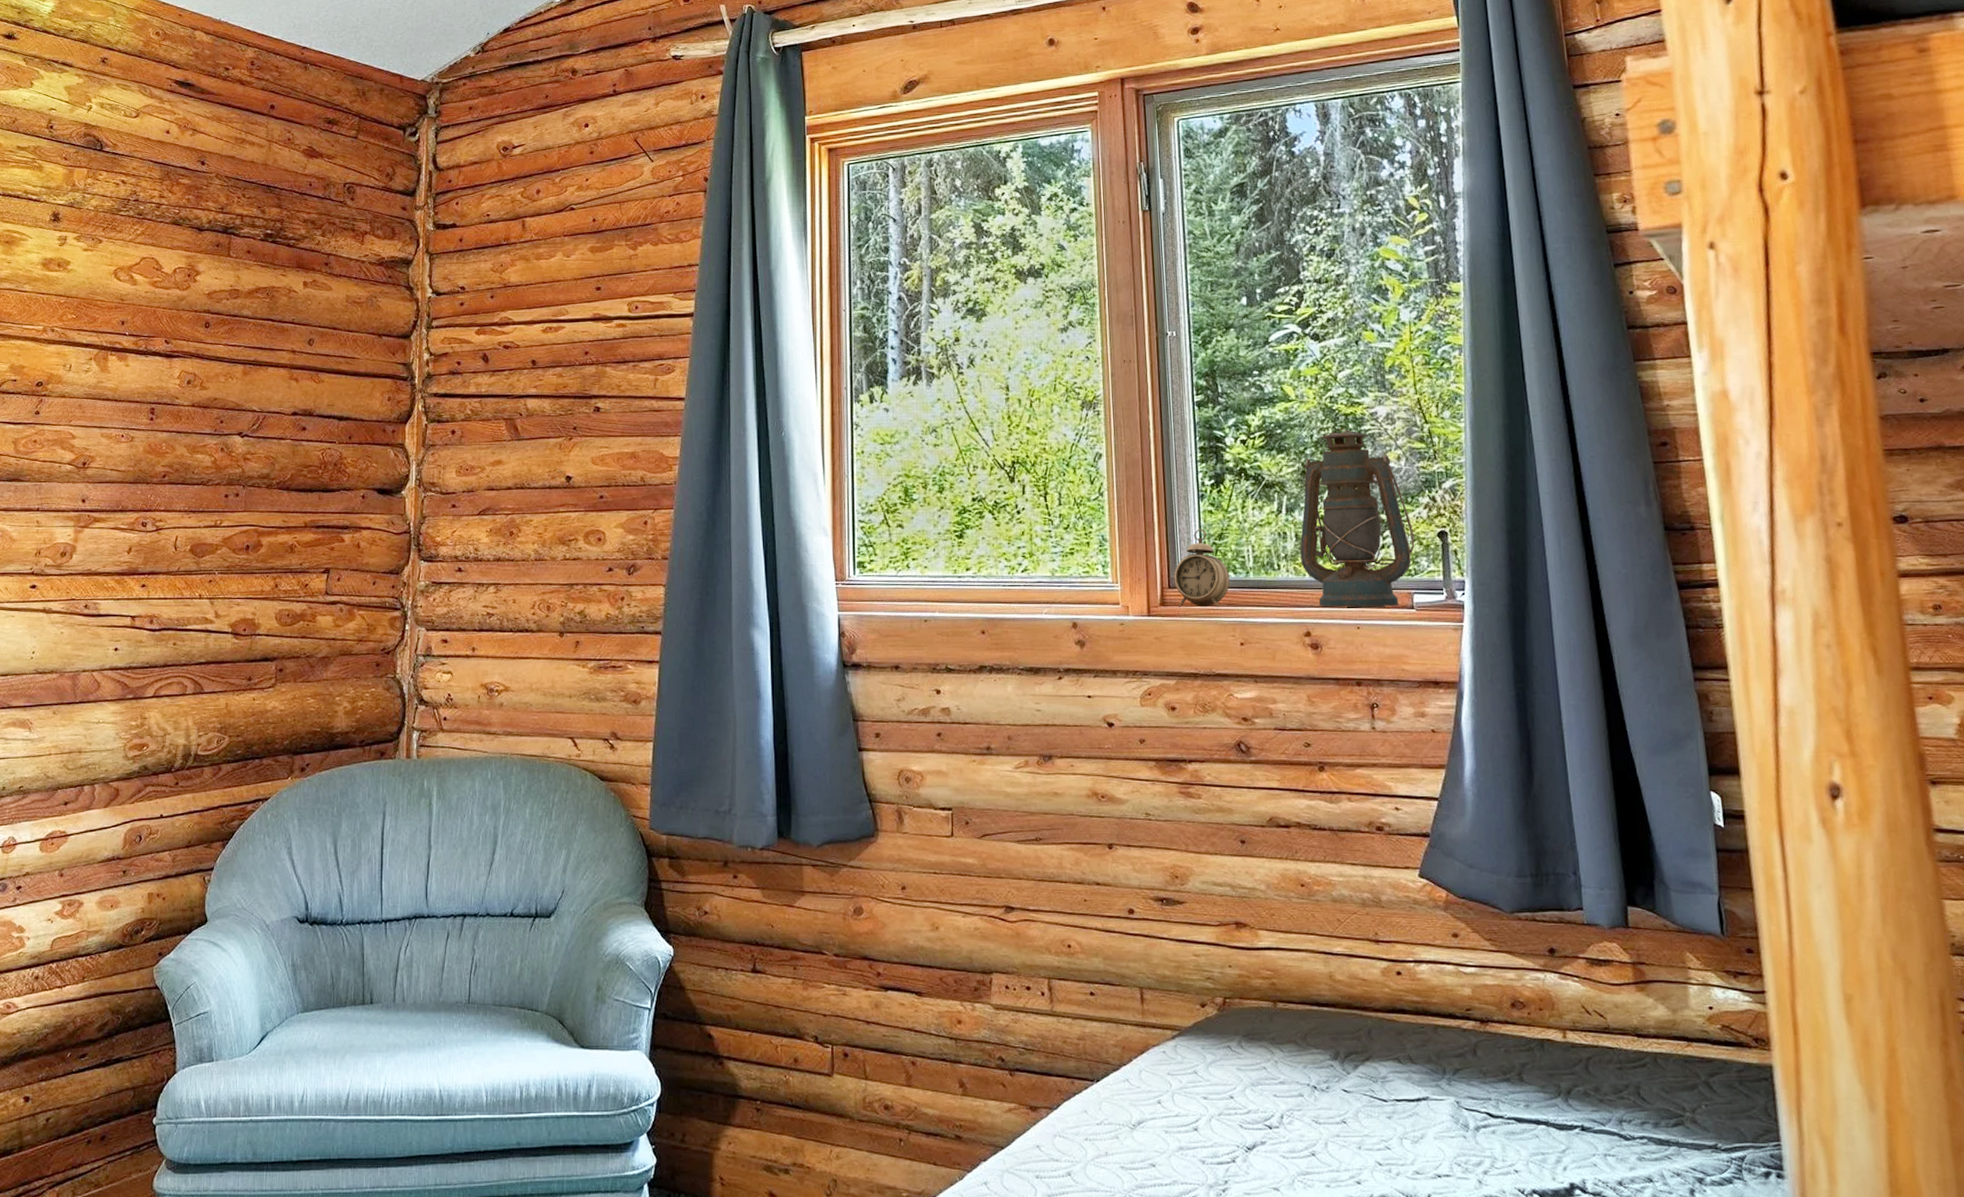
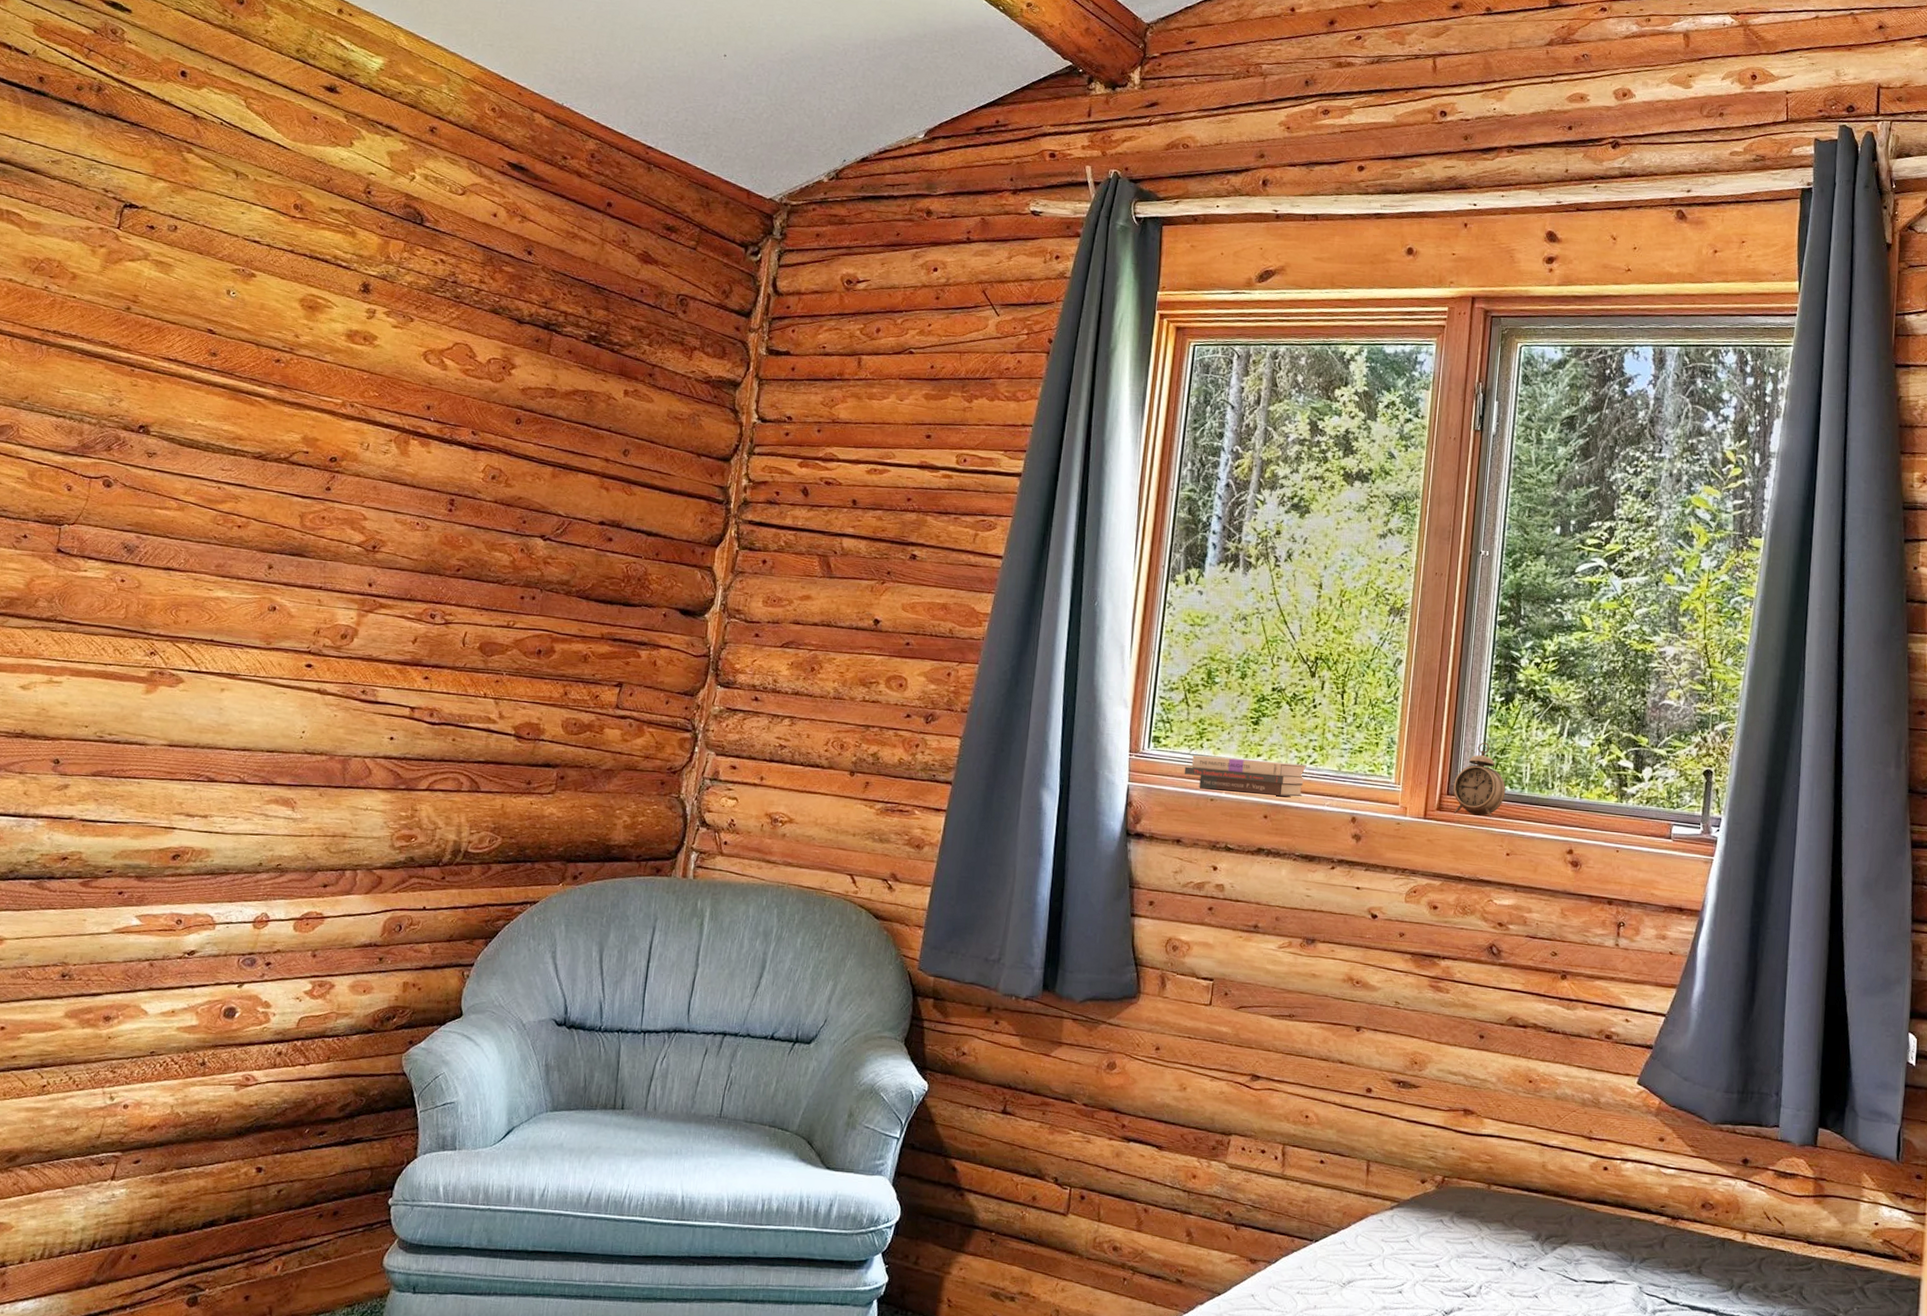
books: none [893,573,1019,610] -> present [1184,755,1306,797]
lantern: present [1300,427,1415,608] -> none [1574,662,1682,835]

